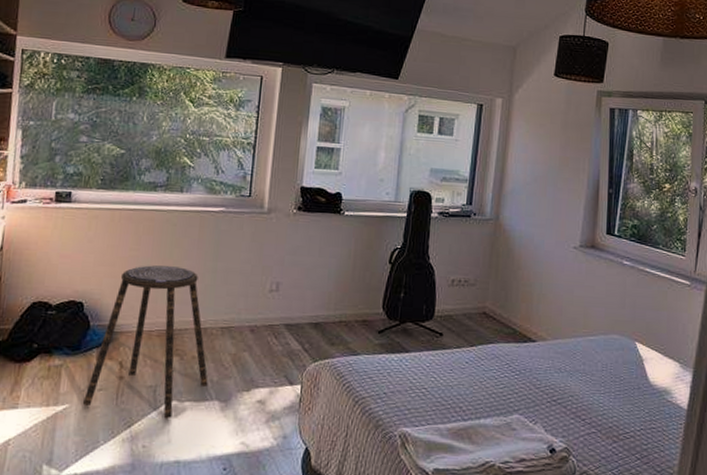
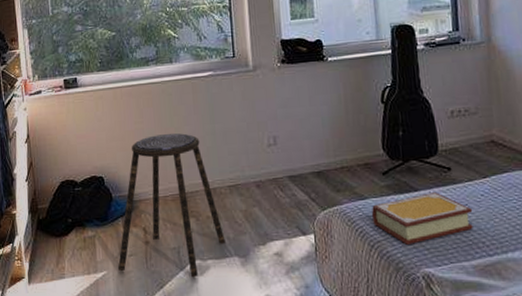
book: none [361,355,456,403] -> present [372,192,473,245]

